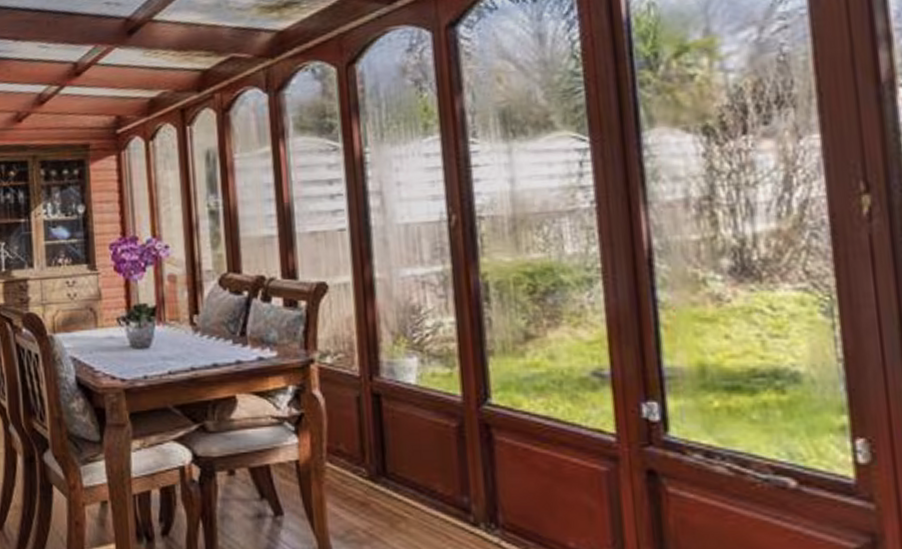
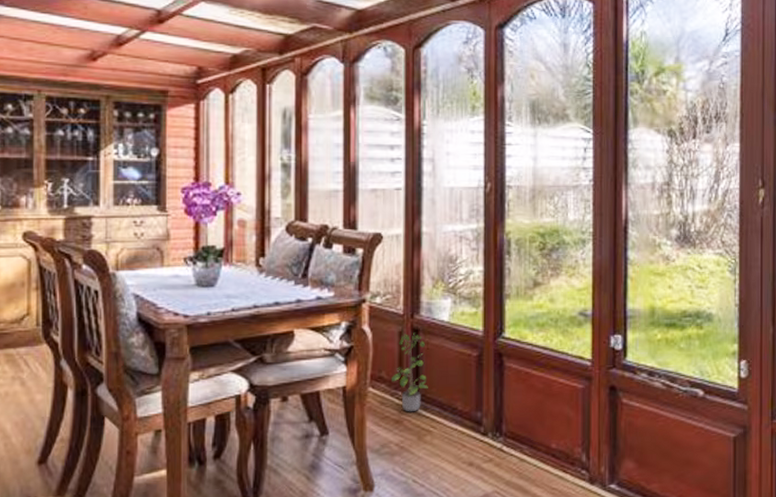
potted plant: none [351,398,398,493] -> present [390,332,428,412]

